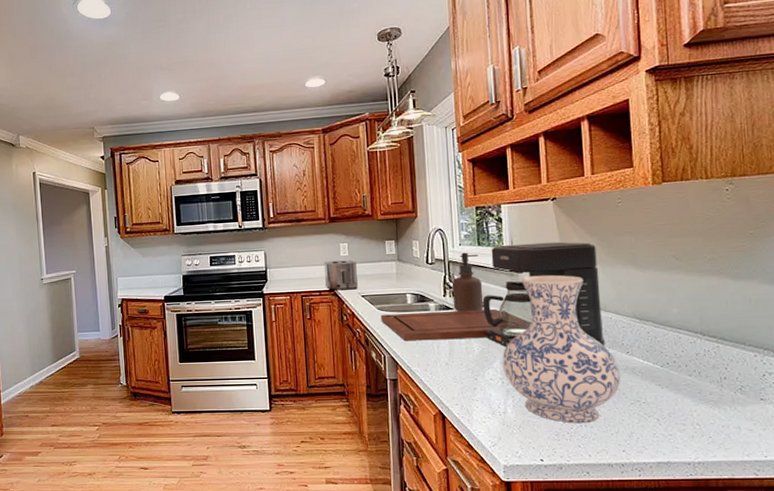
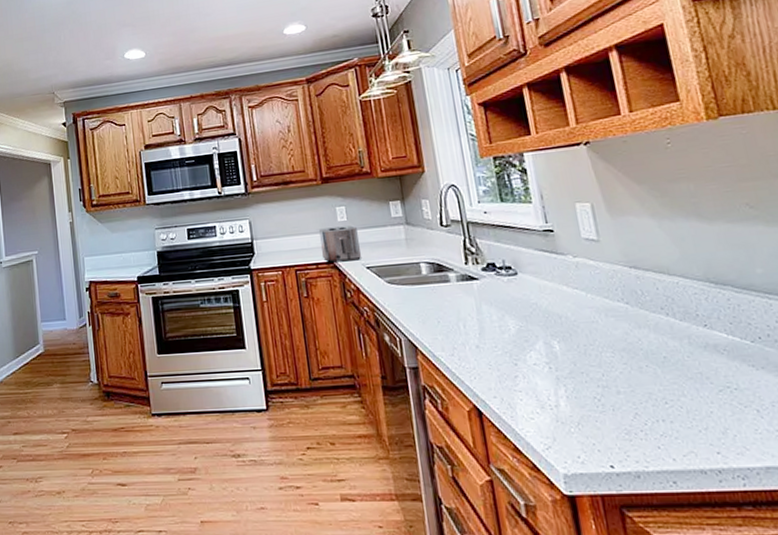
cutting board: present [380,308,501,342] -> none [391,277,540,321]
soap dispenser: present [452,252,484,312] -> none [473,210,516,283]
coffee maker: present [482,242,605,347] -> none [513,192,675,324]
vase: present [502,275,621,424] -> none [545,232,702,418]

